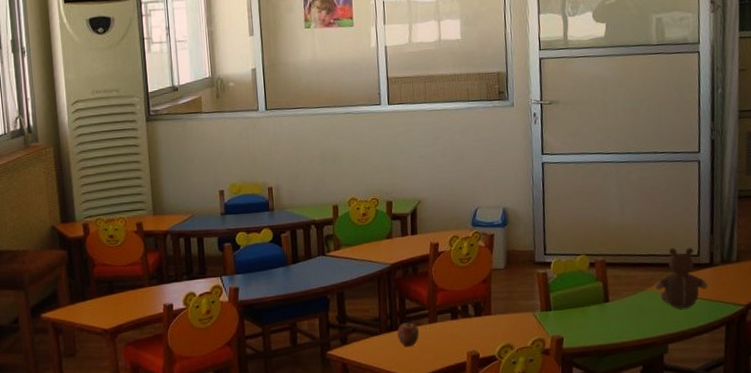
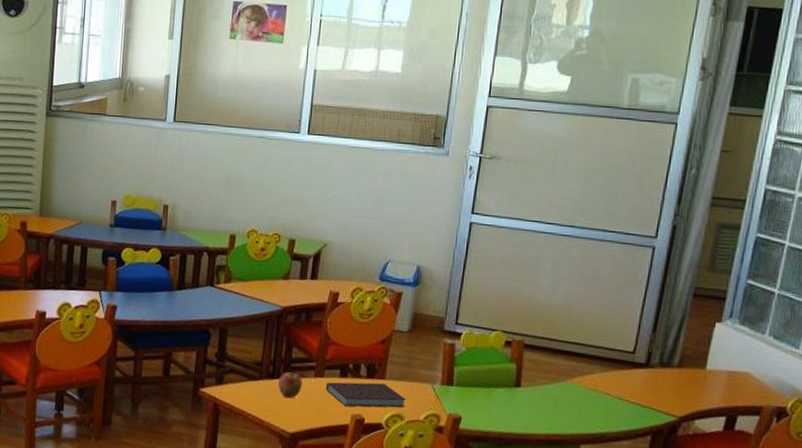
notebook: none [440,319,513,346] -> present [325,382,406,408]
teddy bear: present [655,247,708,309] -> none [576,339,639,409]

